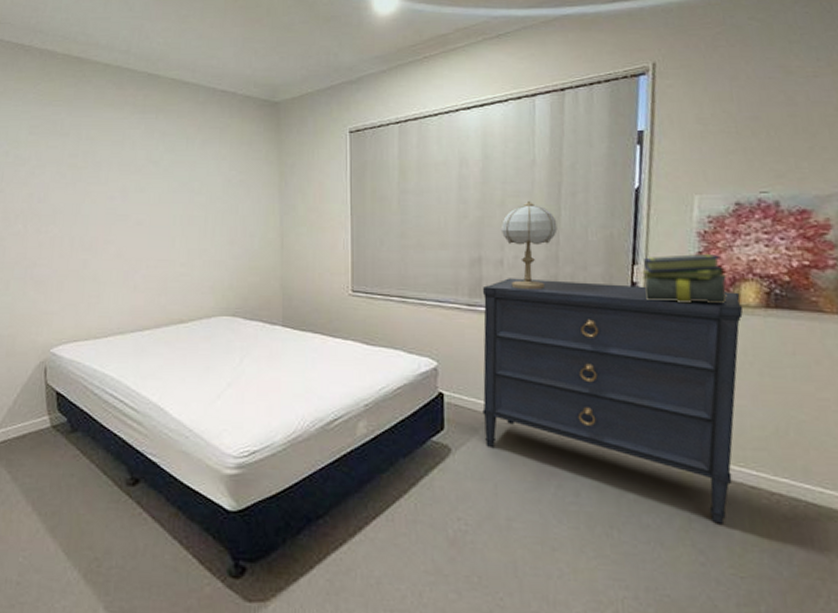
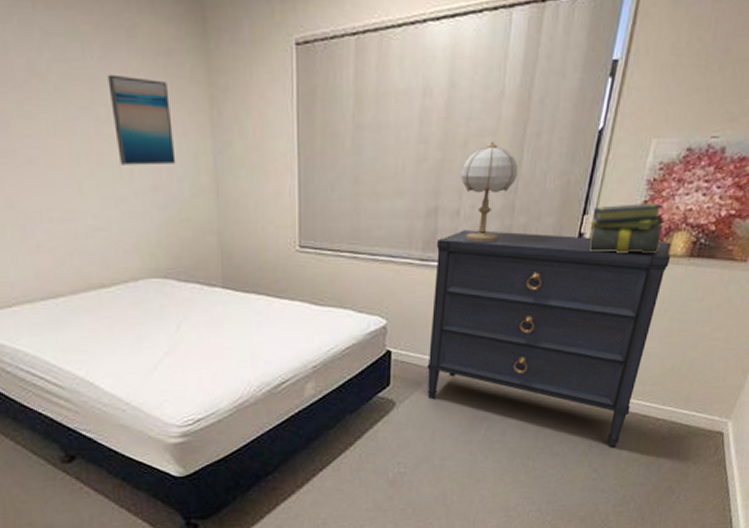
wall art: none [203,159,250,225] -> present [107,74,176,166]

